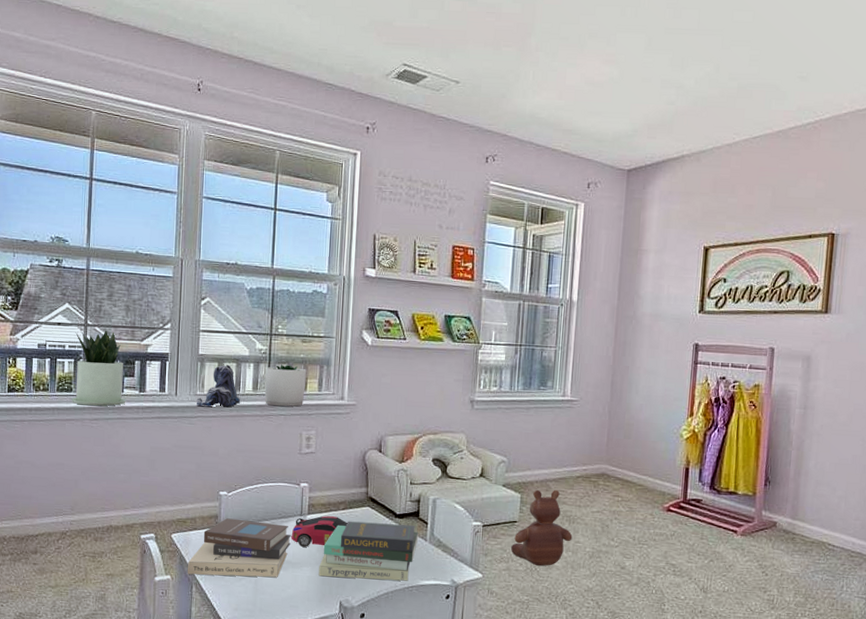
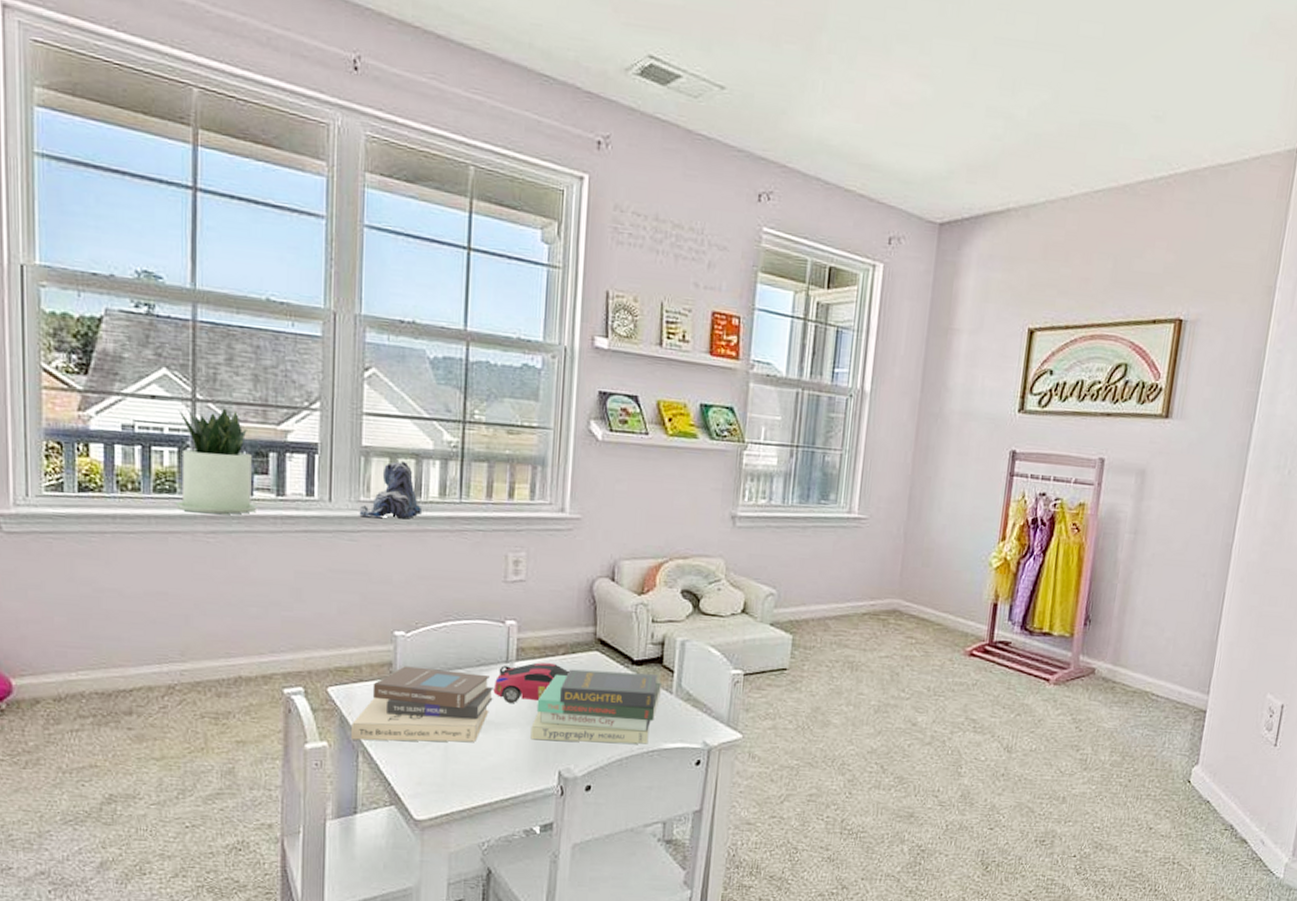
planter: present [264,364,306,407] -> none [455,463,513,520]
teddy bear: present [510,489,573,566] -> none [778,629,855,724]

